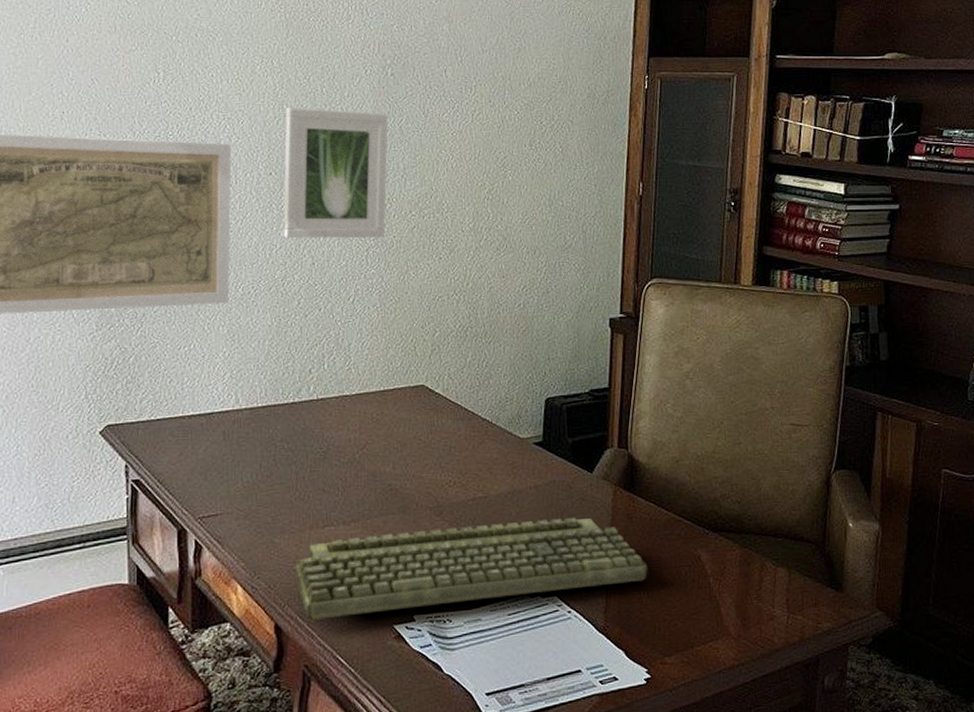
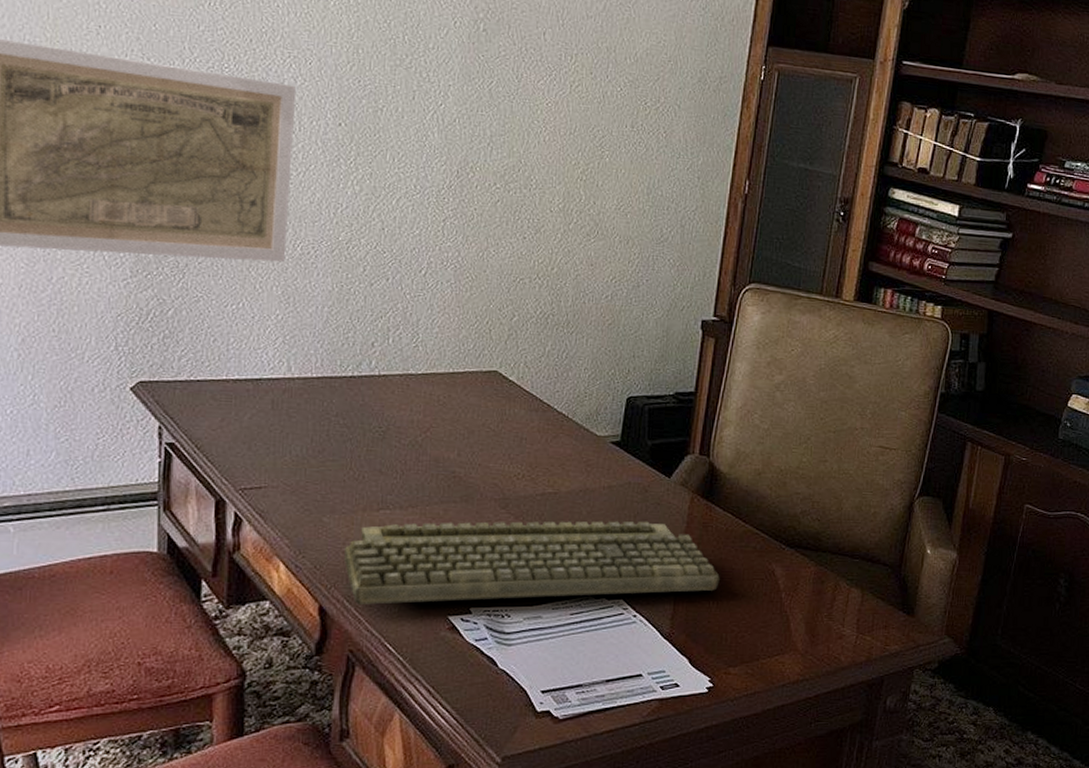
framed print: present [283,108,388,239] -> none [351,53,477,208]

